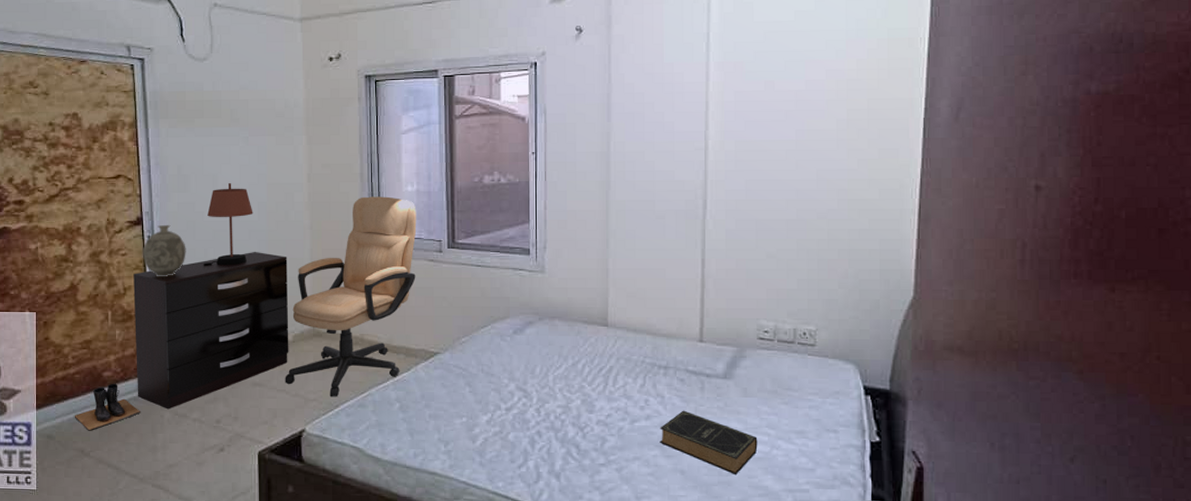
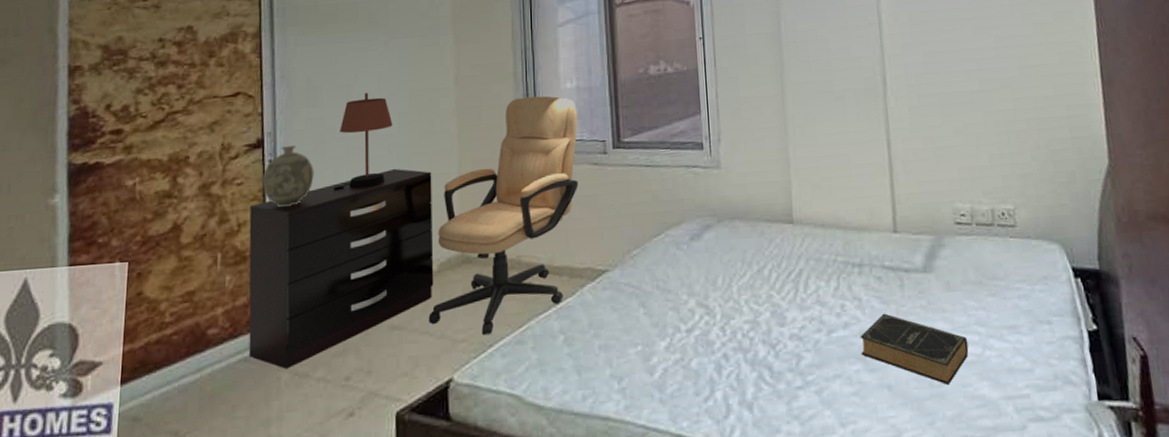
boots: present [74,383,140,431] -> none [168,342,252,407]

